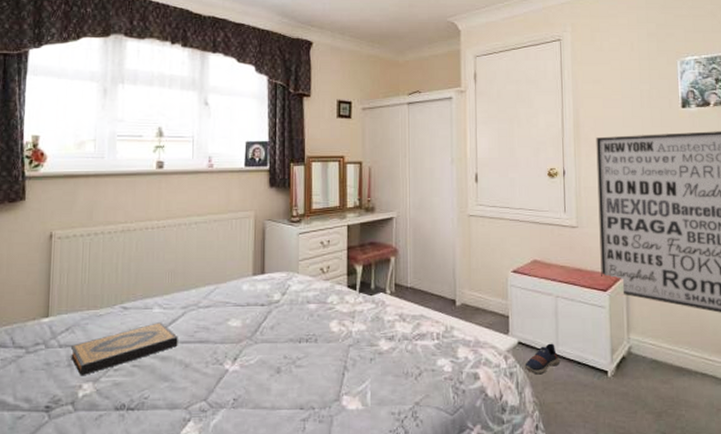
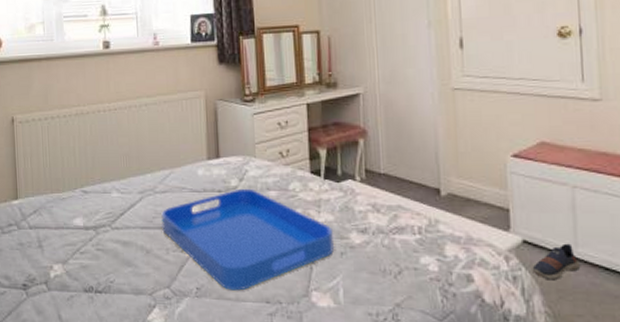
hardback book: present [70,322,178,376] -> none [39,207,138,258]
serving tray: none [203,302,365,399] -> present [161,188,335,291]

